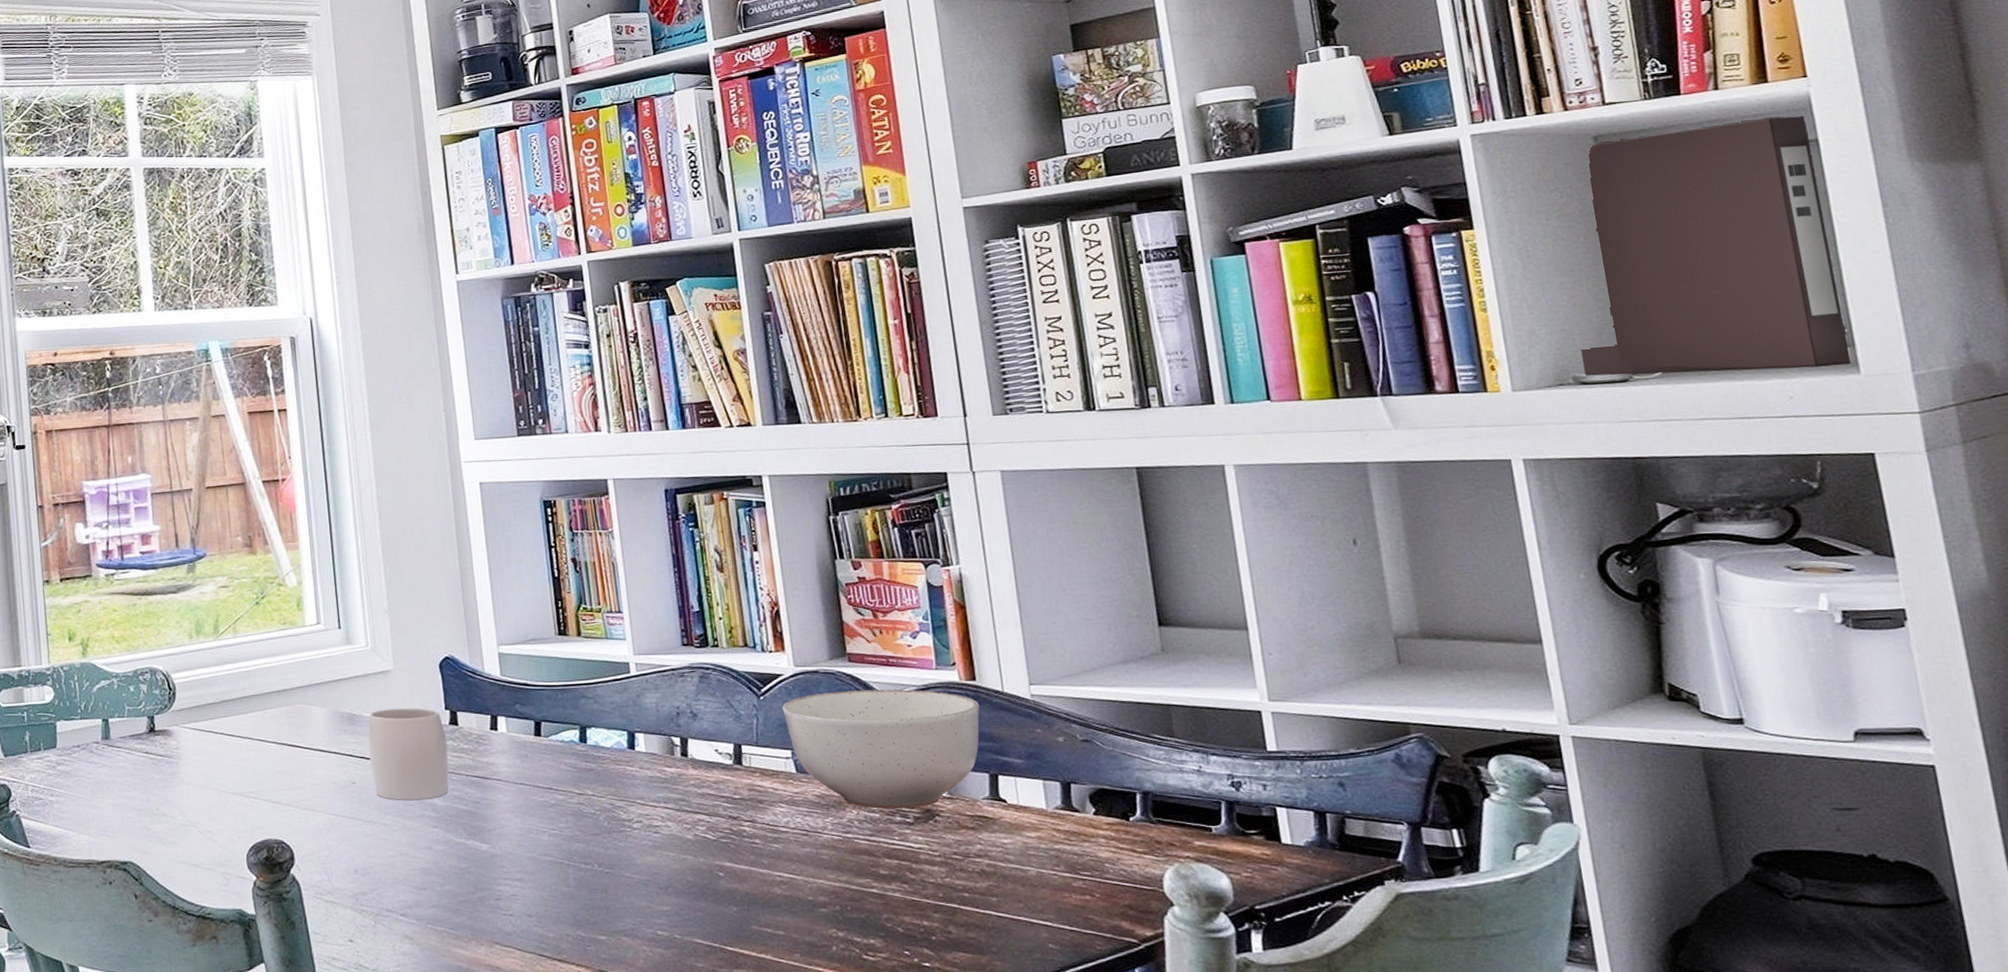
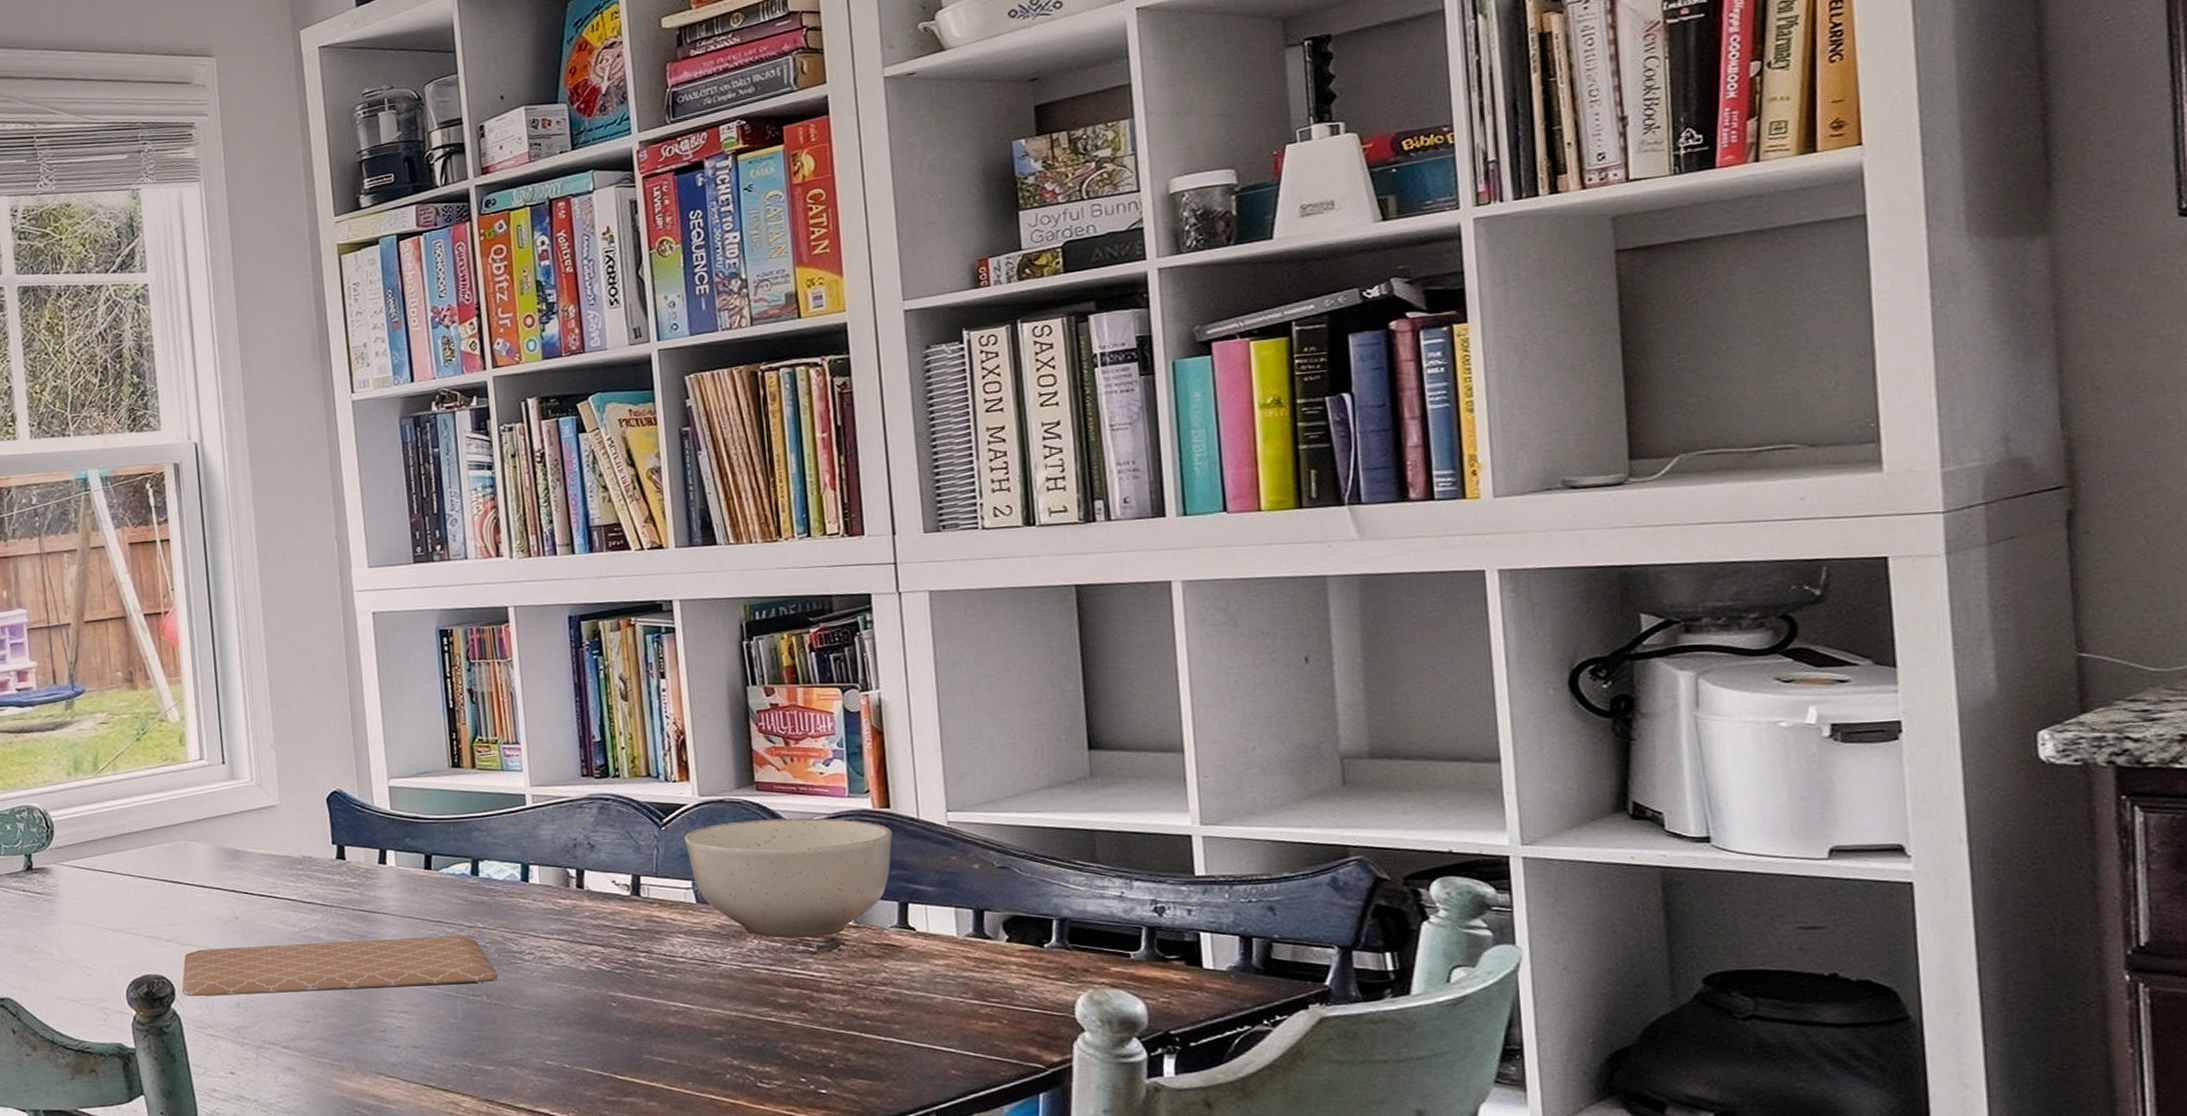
placemat: none [300,802,608,862] -> present [181,935,498,997]
mug: present [367,708,449,801] -> none [251,842,335,936]
binder: present [1579,115,1850,376] -> none [1573,188,1873,480]

